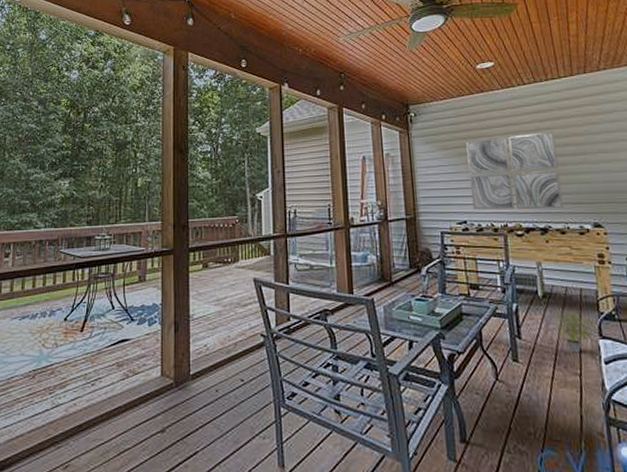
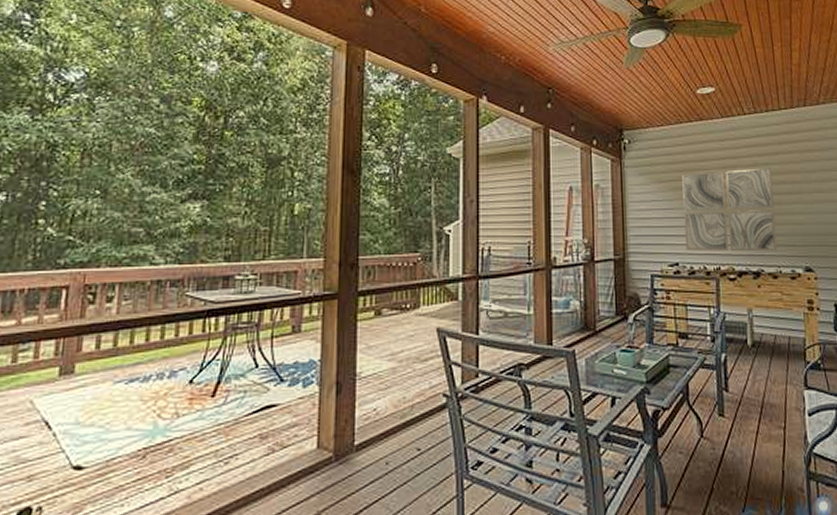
potted plant: present [553,309,598,353] -> none [761,359,803,405]

